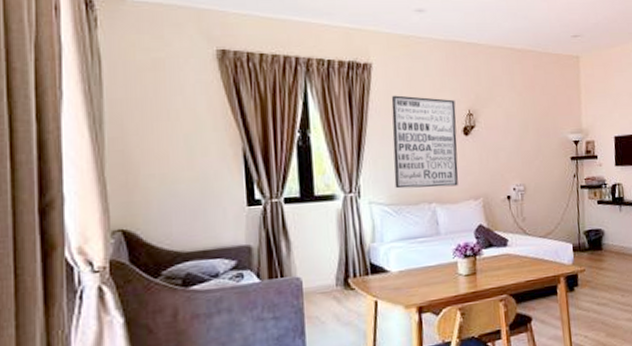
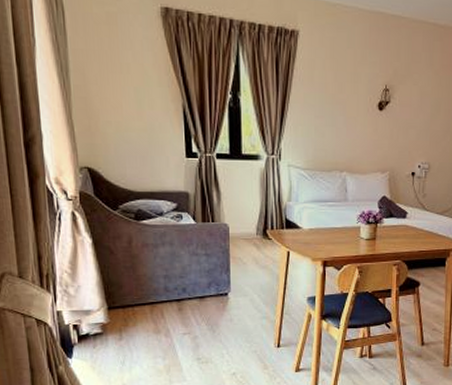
wall art: present [391,95,459,189] -> none [311,65,374,158]

